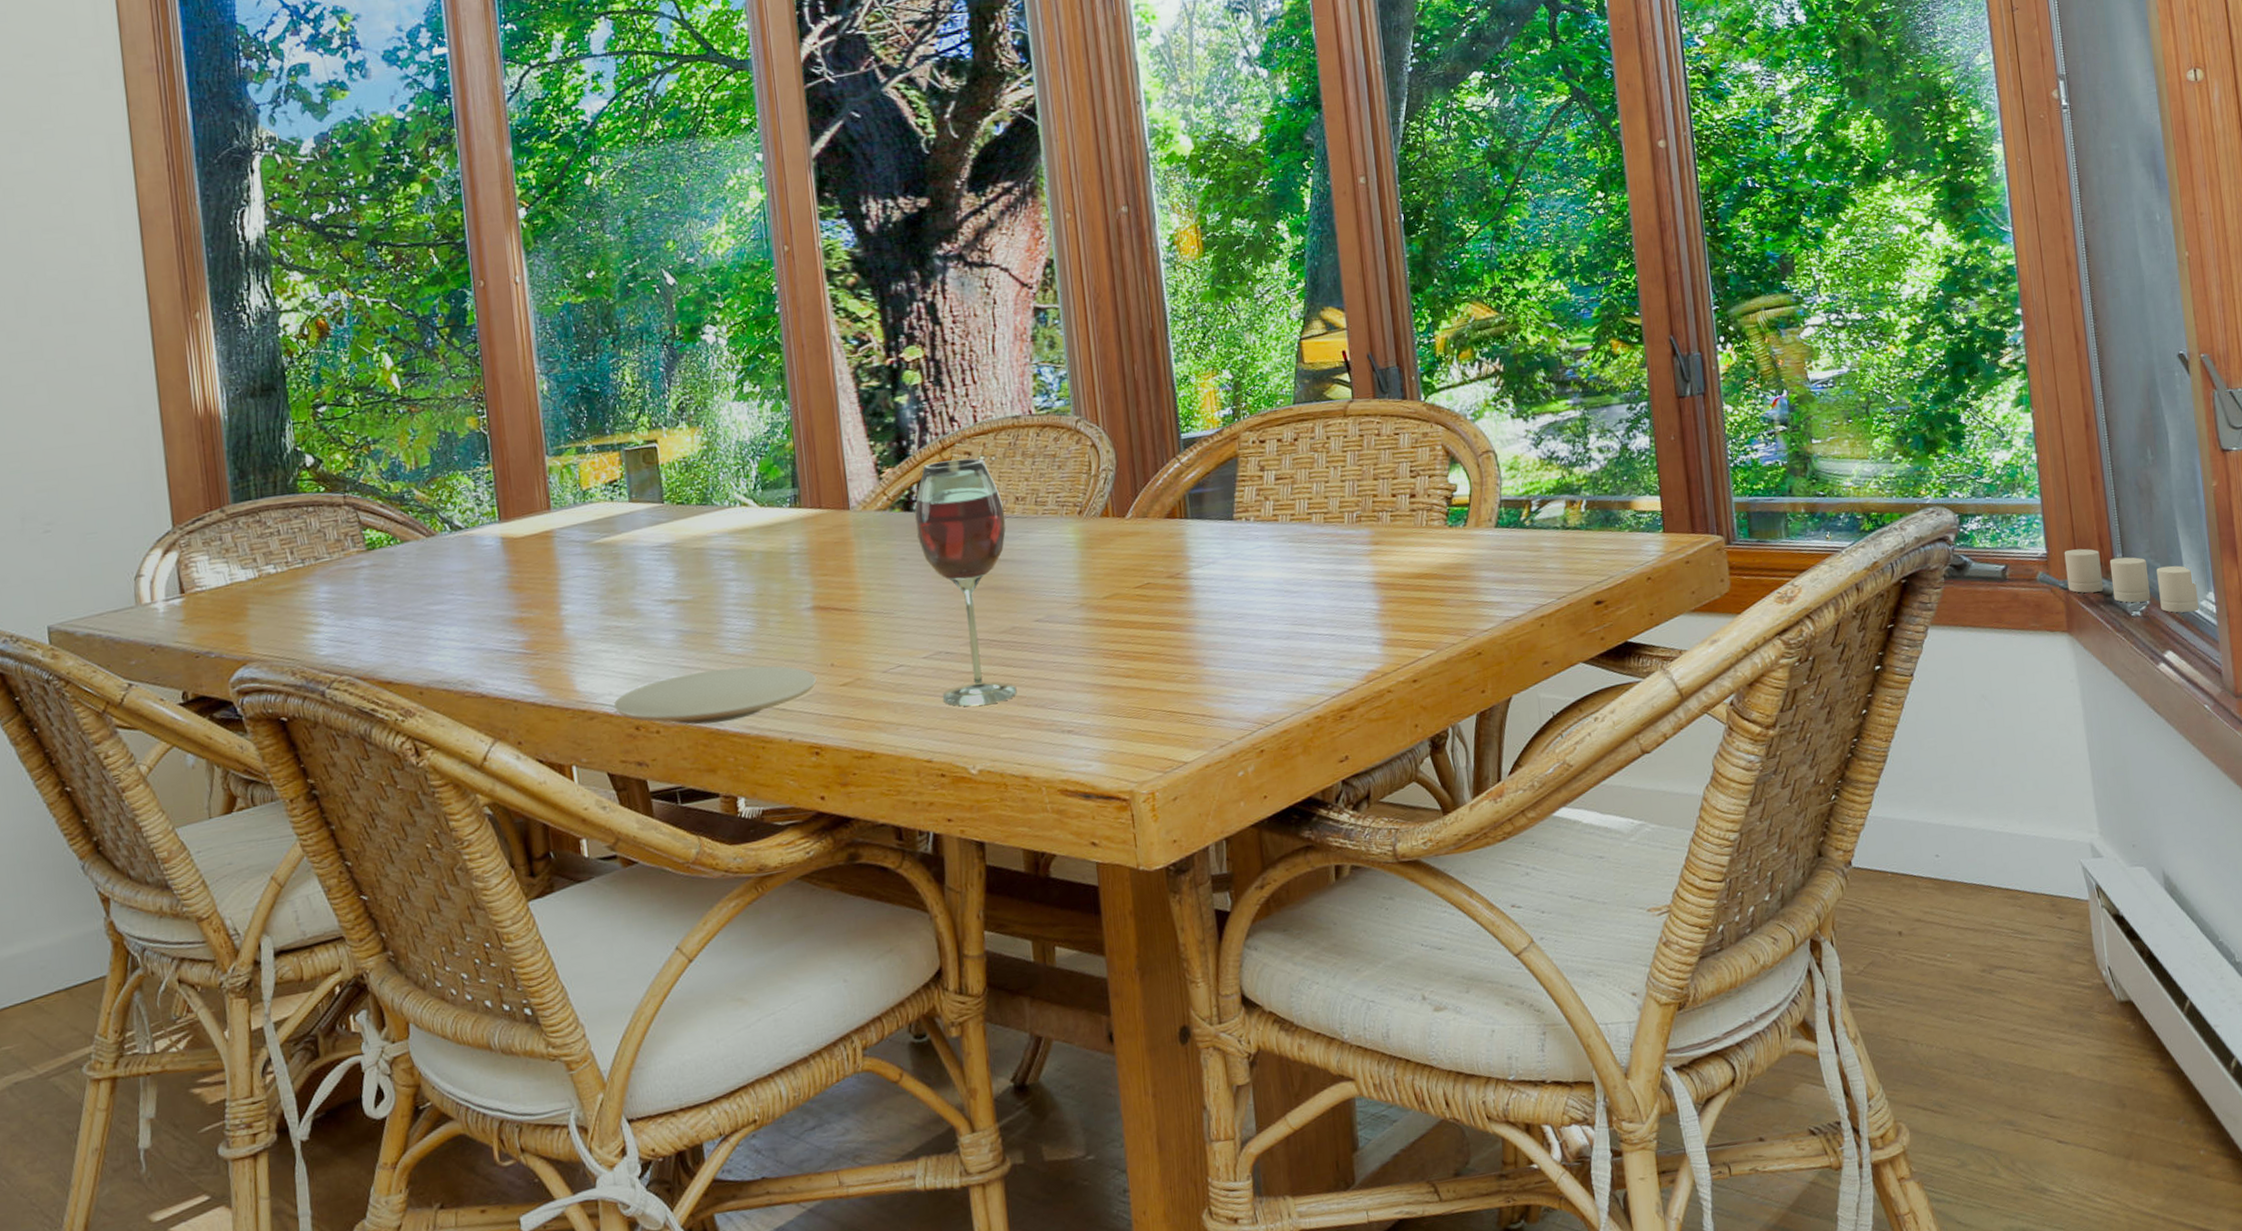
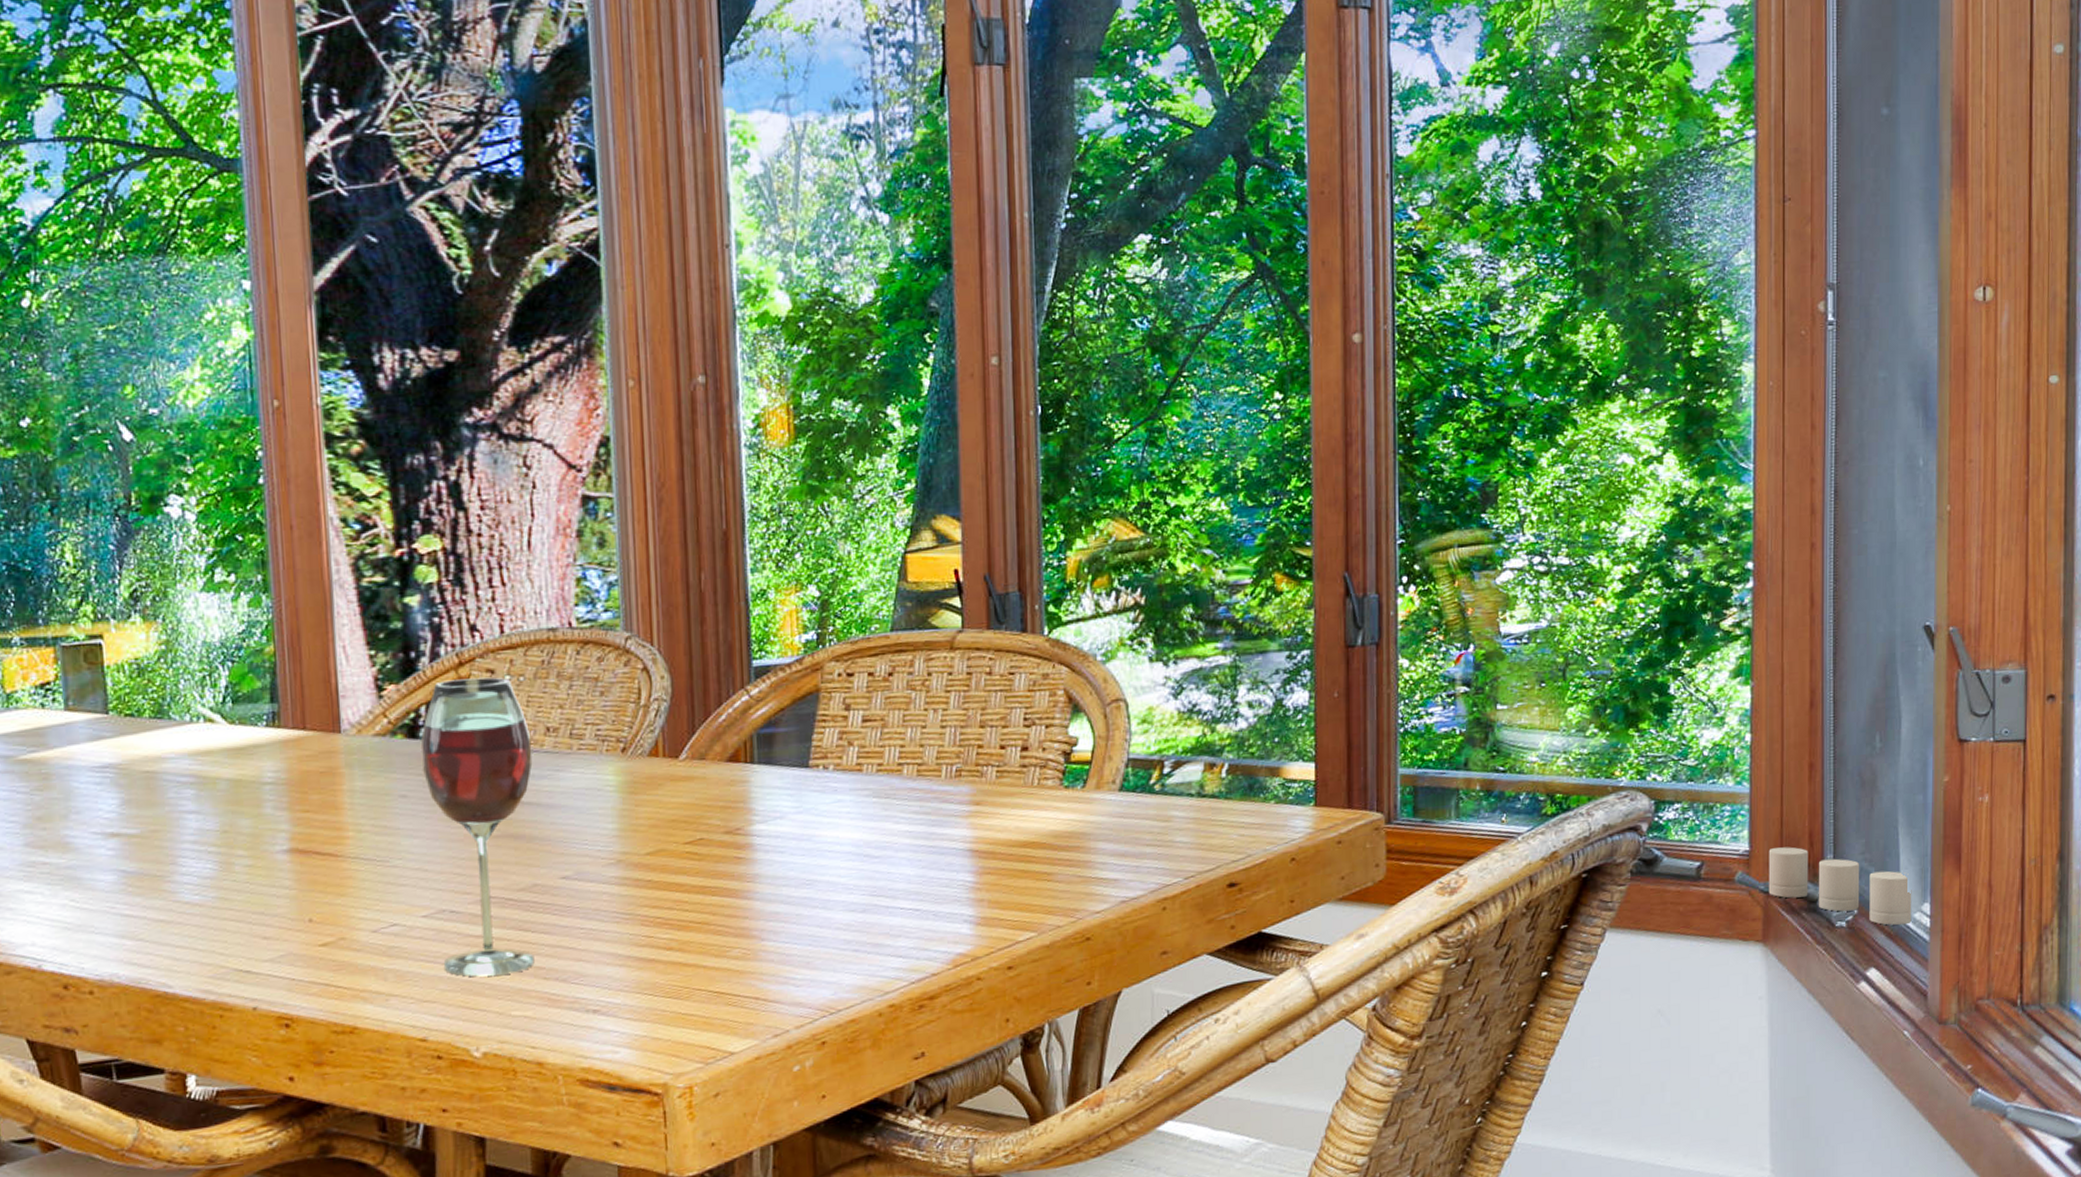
plate: present [613,666,817,725] -> none [36,918,291,986]

